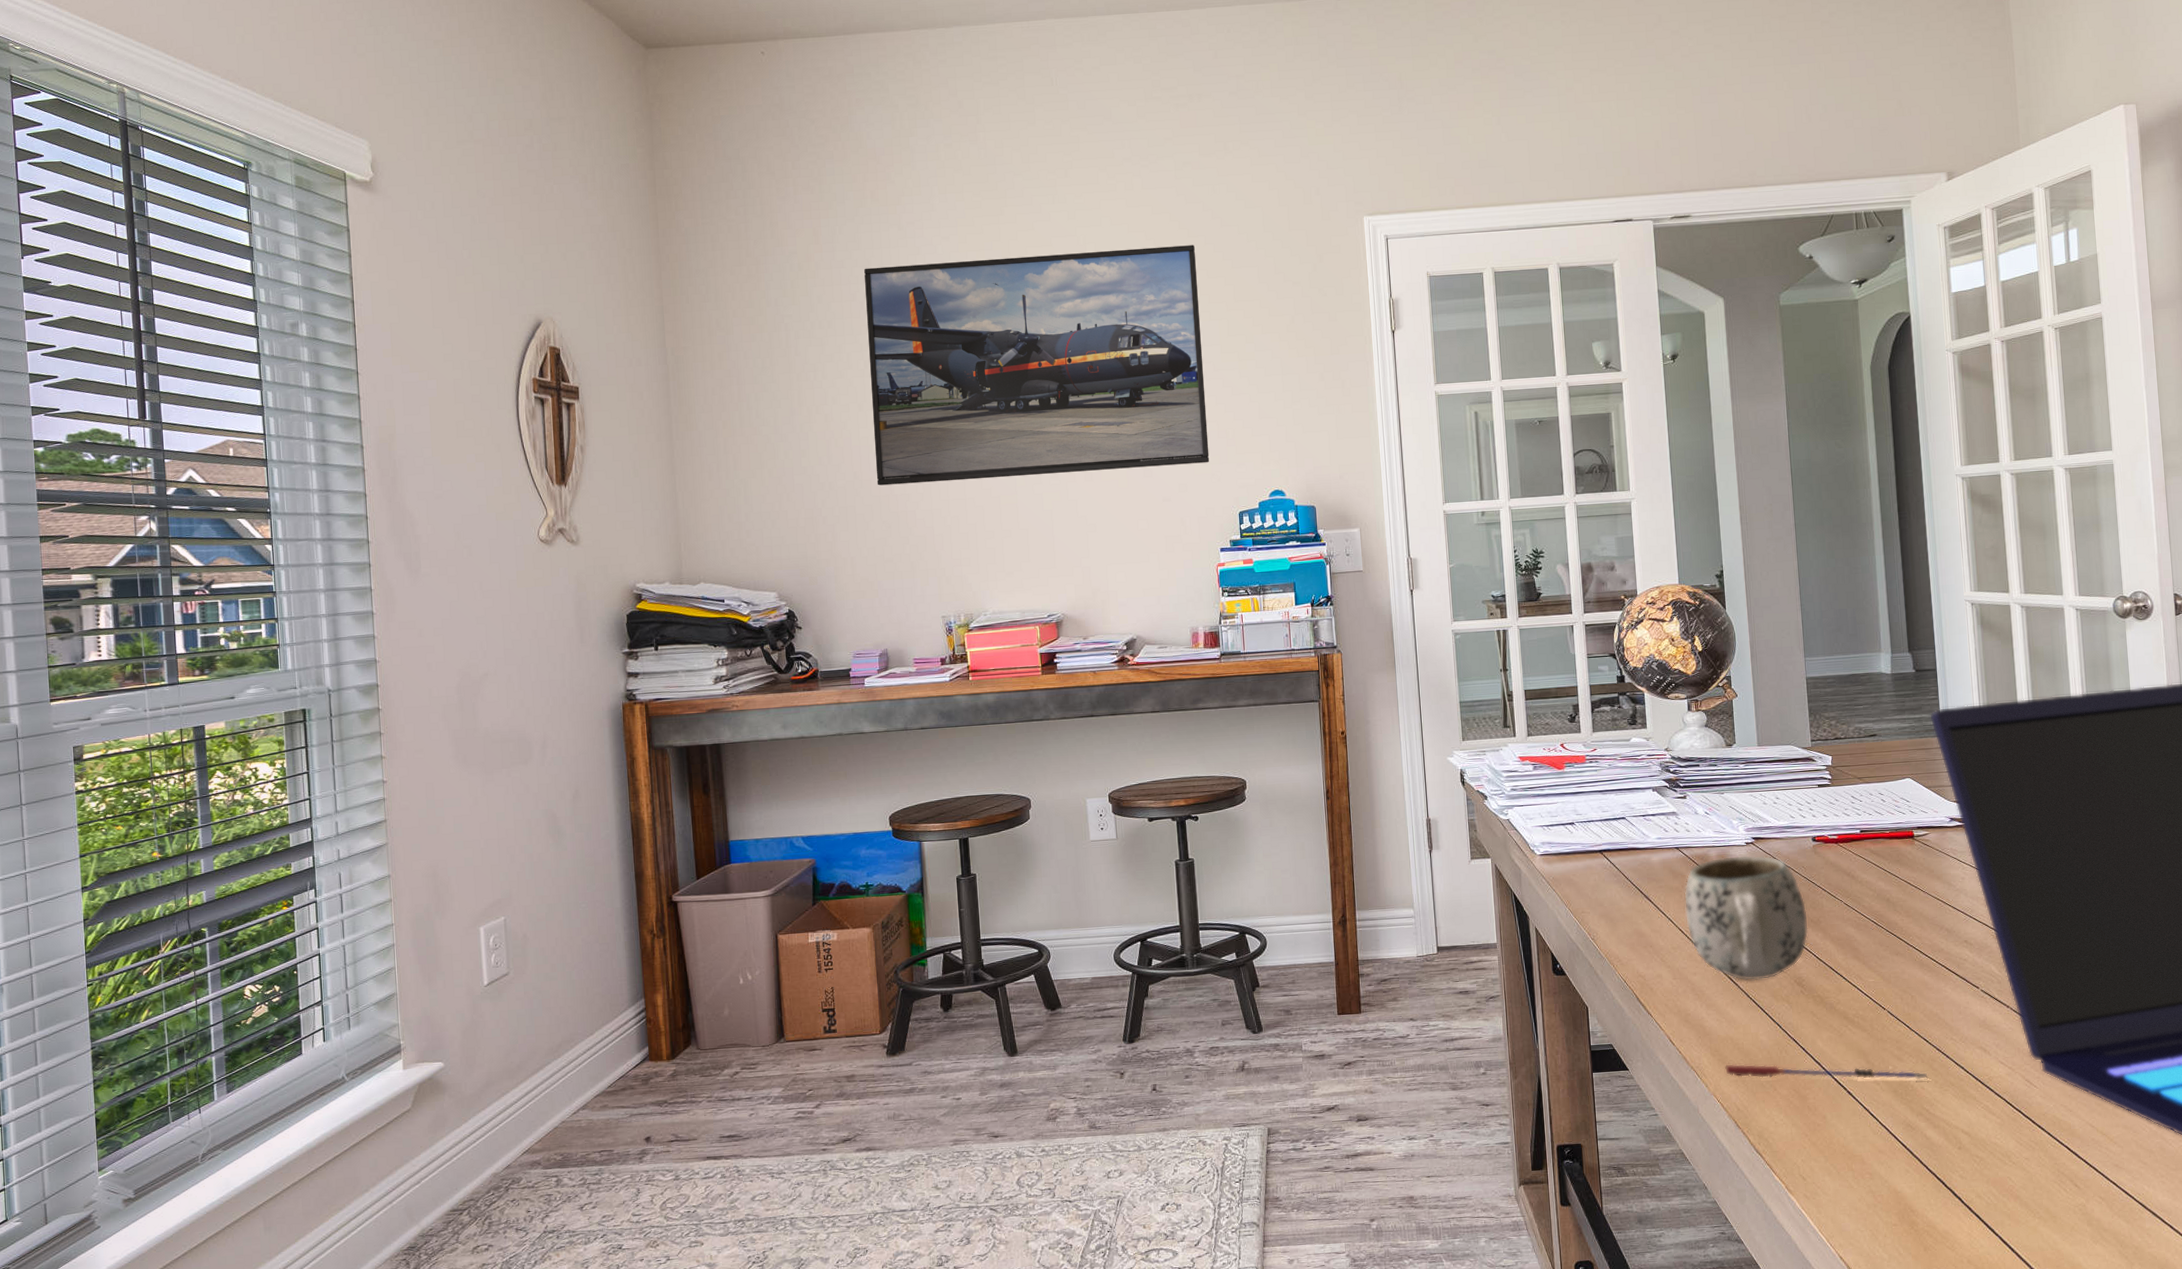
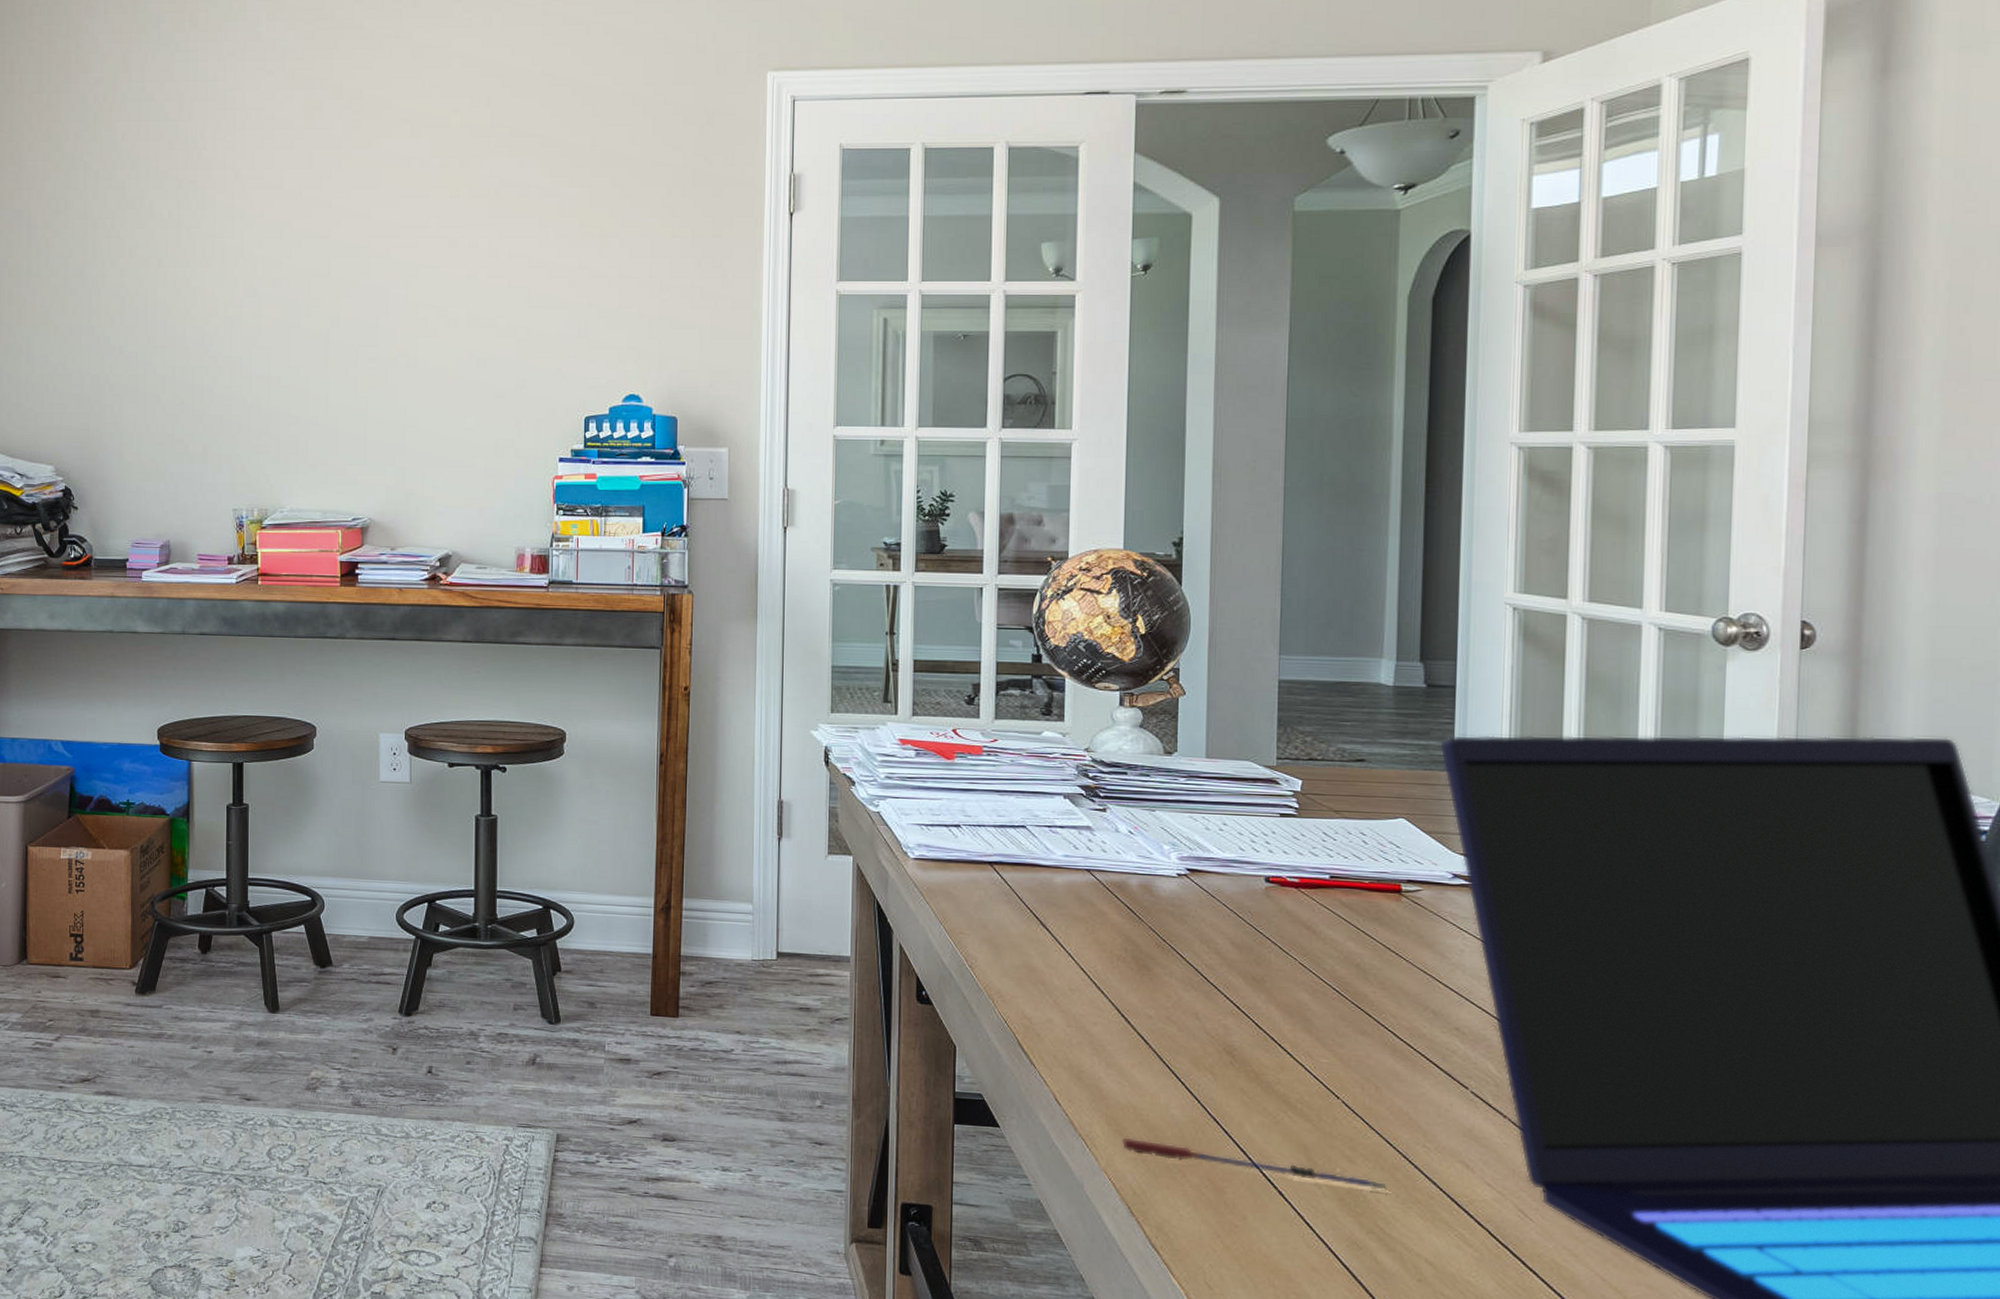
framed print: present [864,245,1210,486] -> none [172,95,560,356]
mug: present [1683,855,1809,981] -> none [1089,887,1250,1043]

